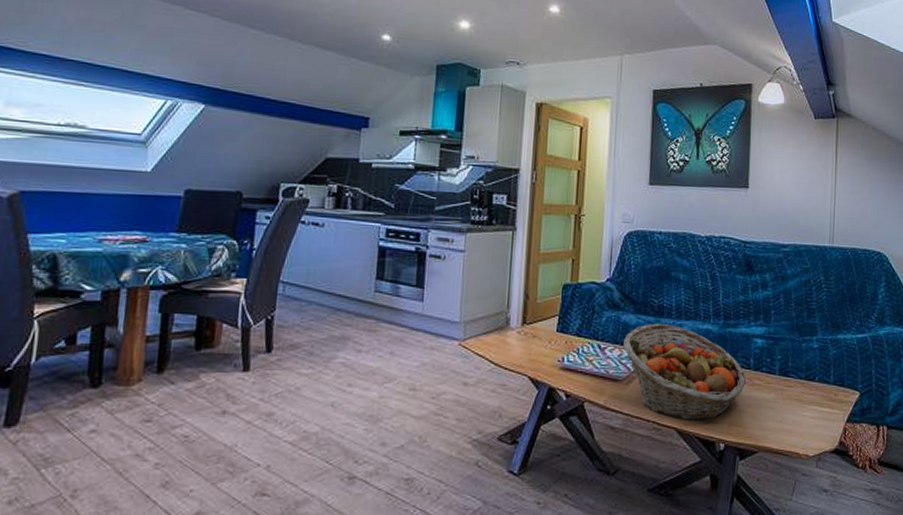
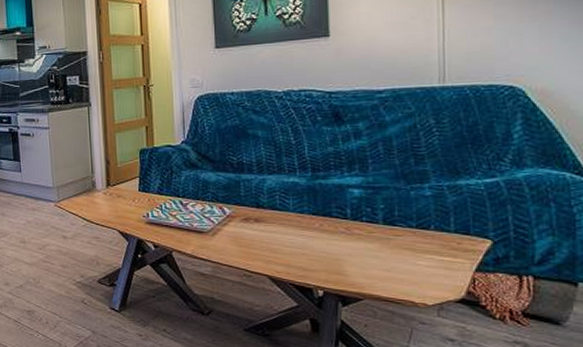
fruit basket: present [624,323,746,422] -> none [205,178,343,269]

